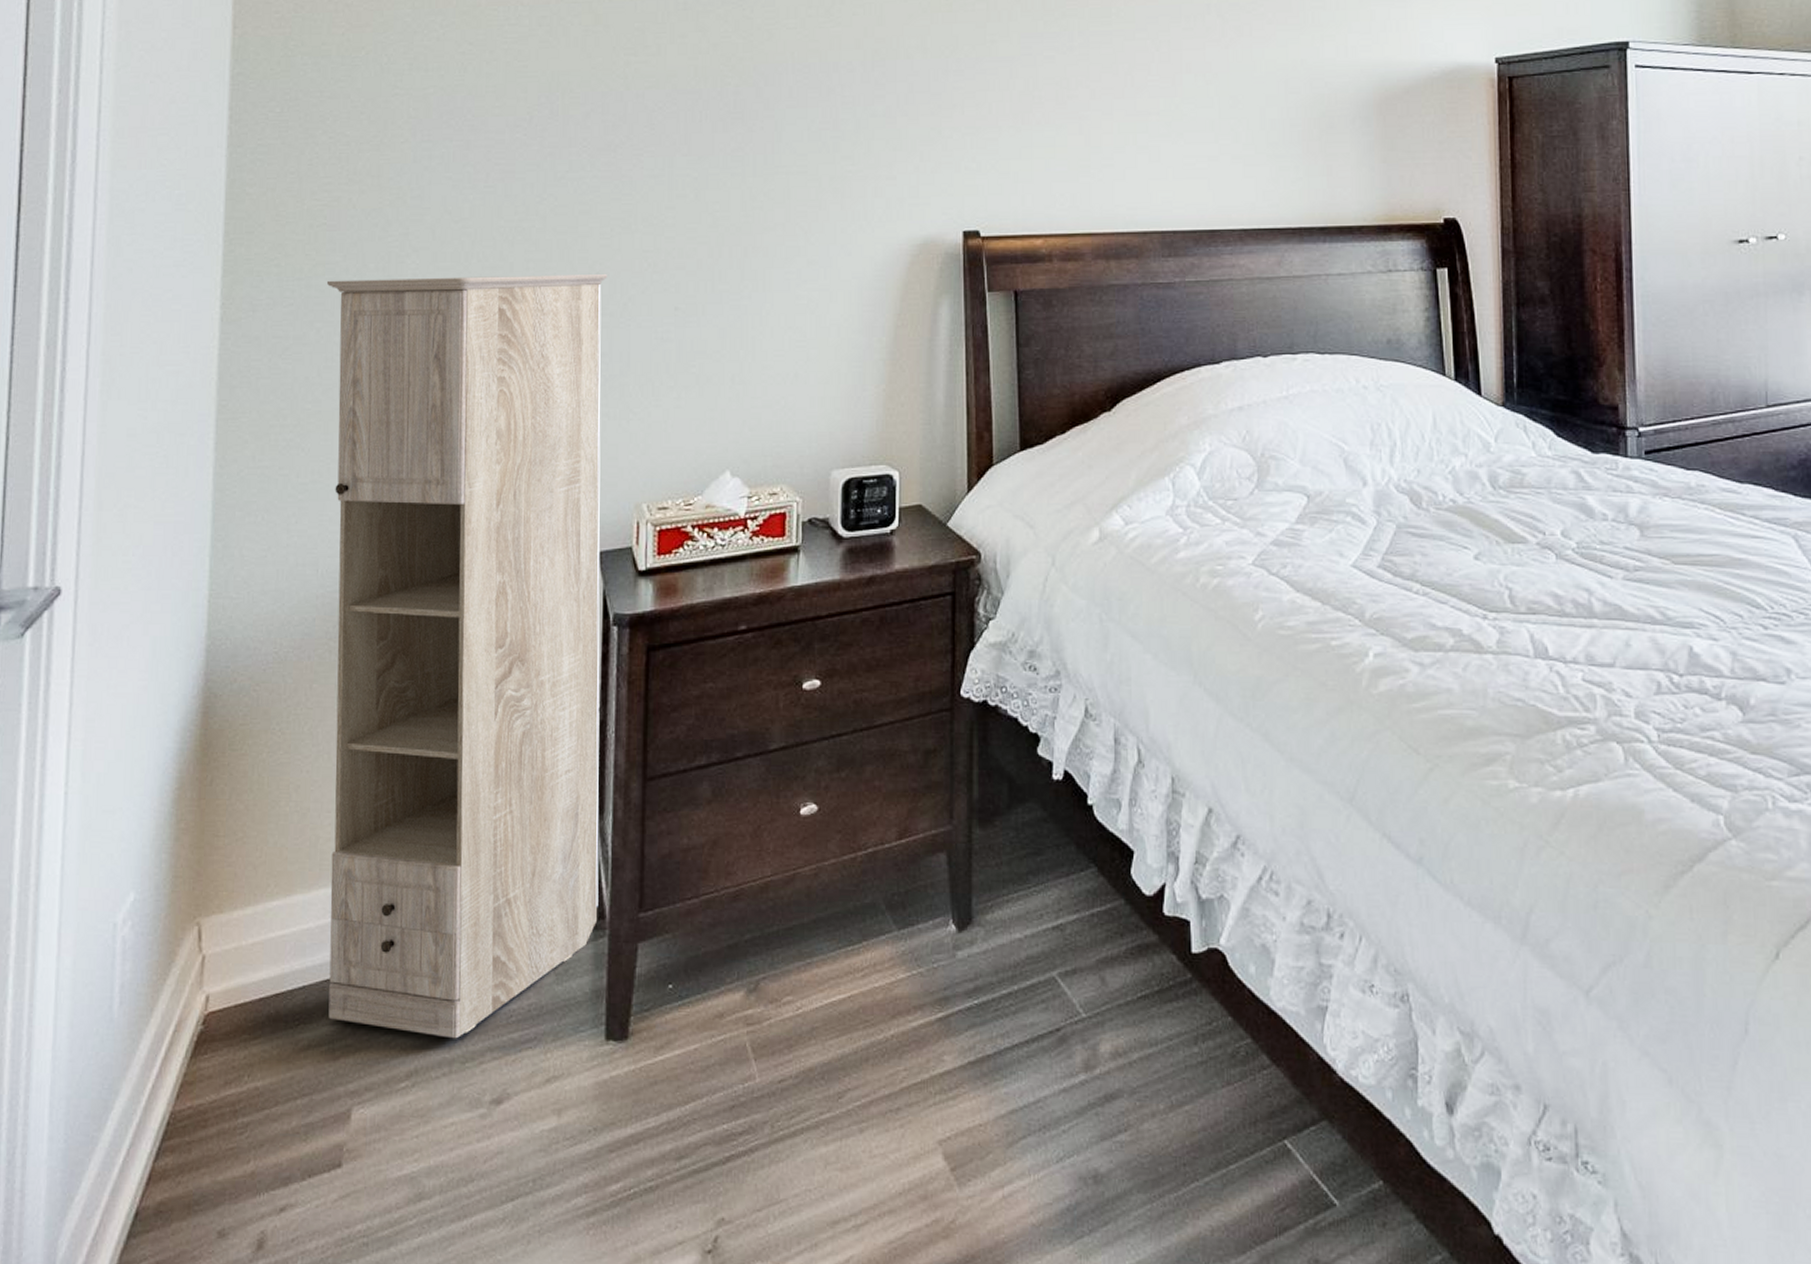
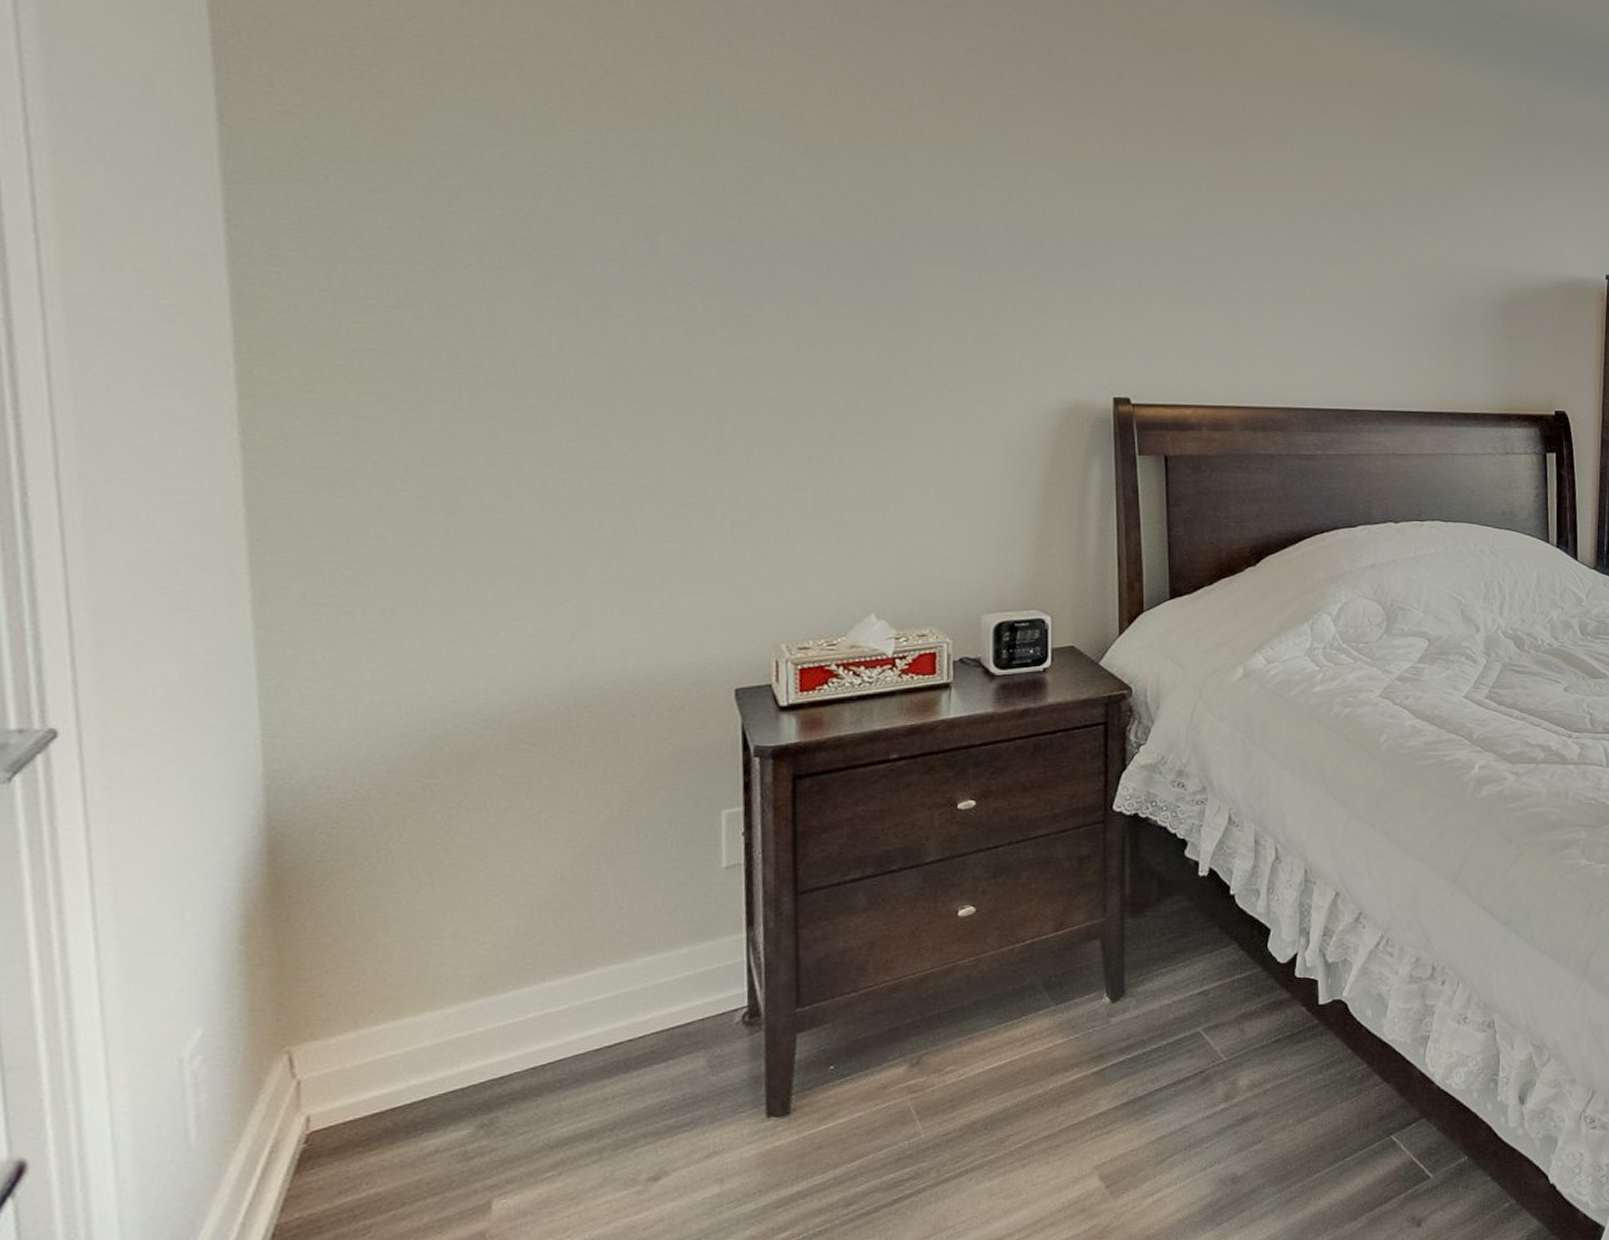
storage cabinet: present [326,273,607,1039] -> none [380,410,752,1131]

